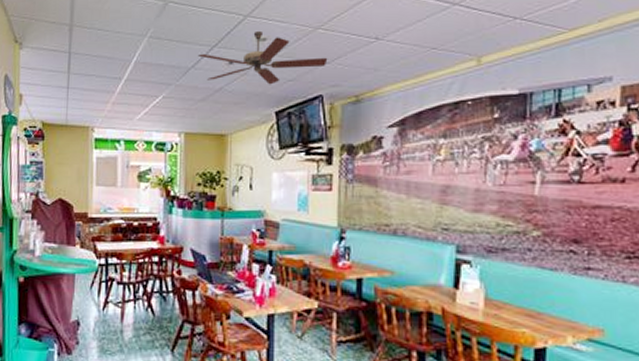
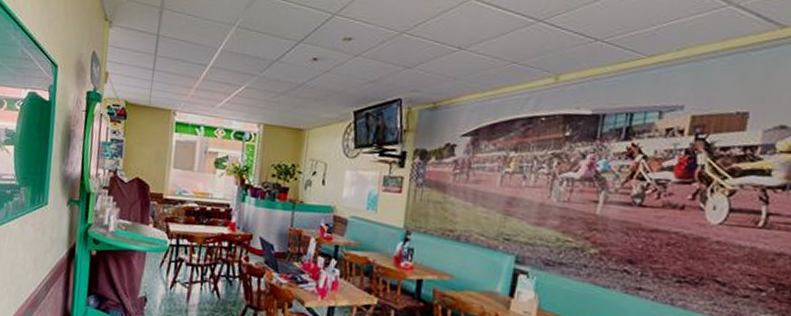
ceiling fan: present [197,30,328,85] -> none [283,29,410,85]

